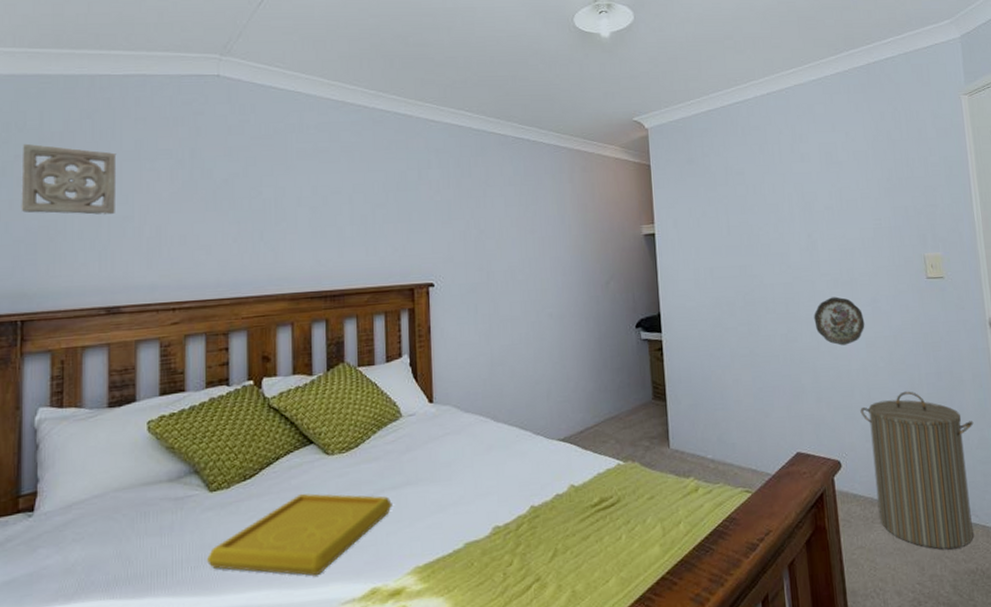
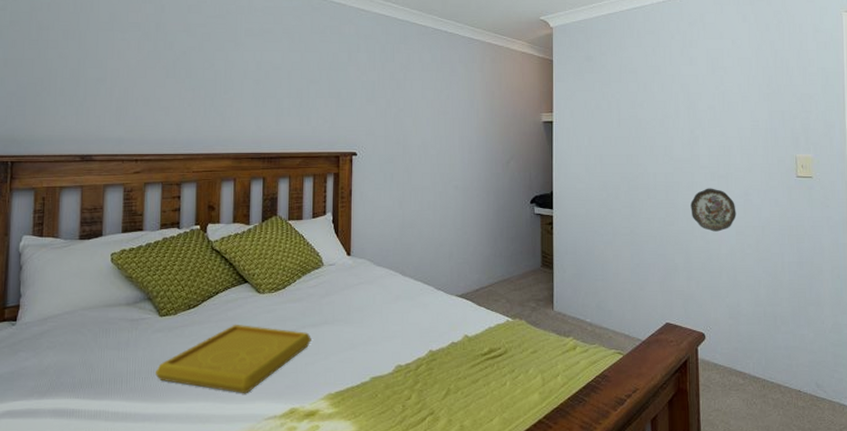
wall ornament: present [21,143,117,215] -> none [14,11,94,76]
laundry hamper: present [860,391,974,550] -> none [726,276,829,419]

